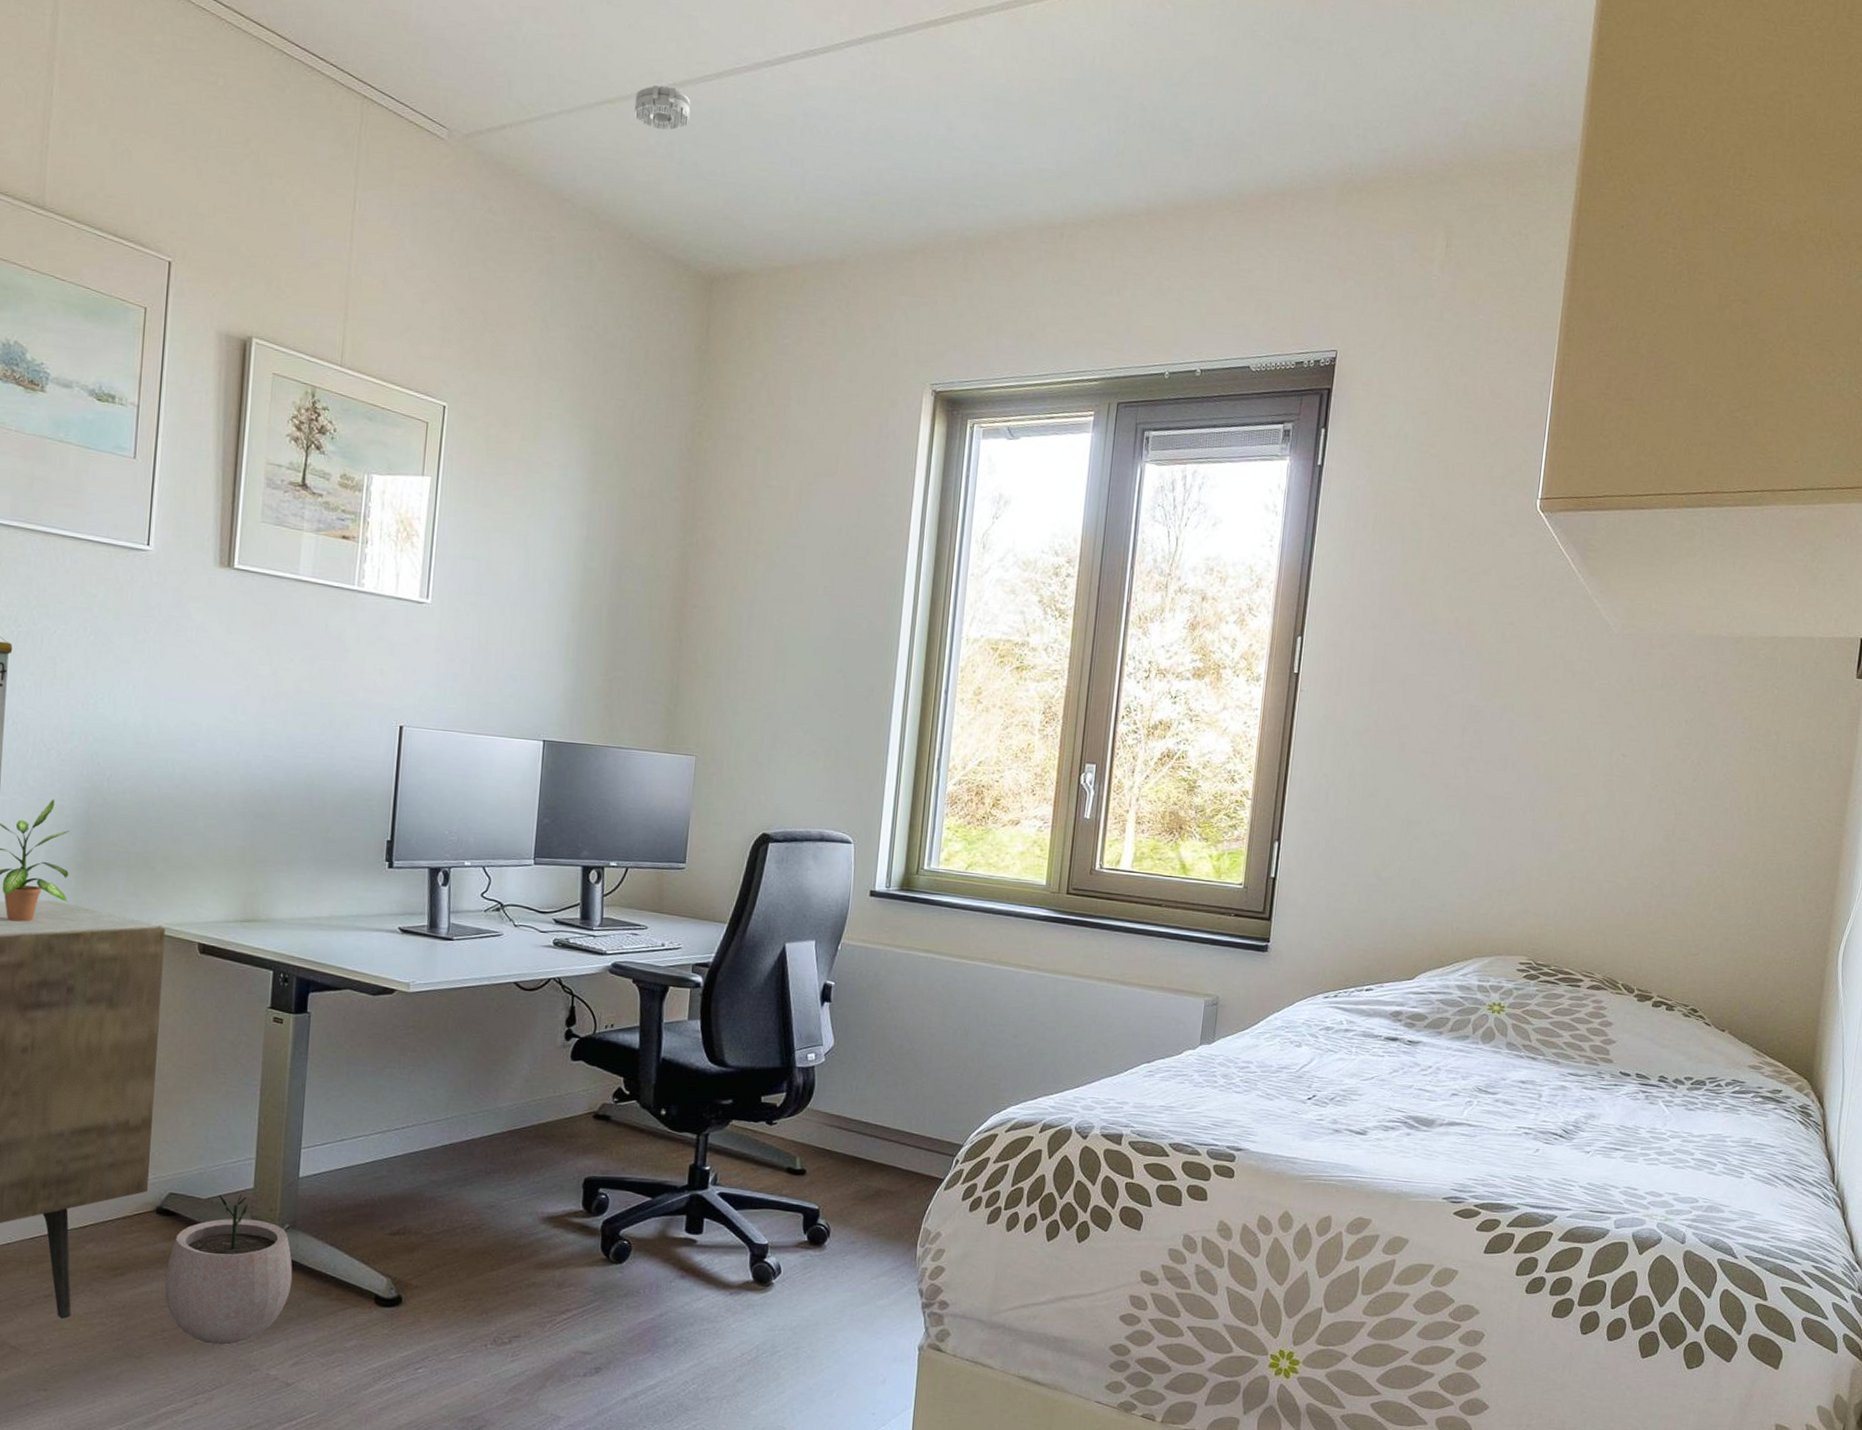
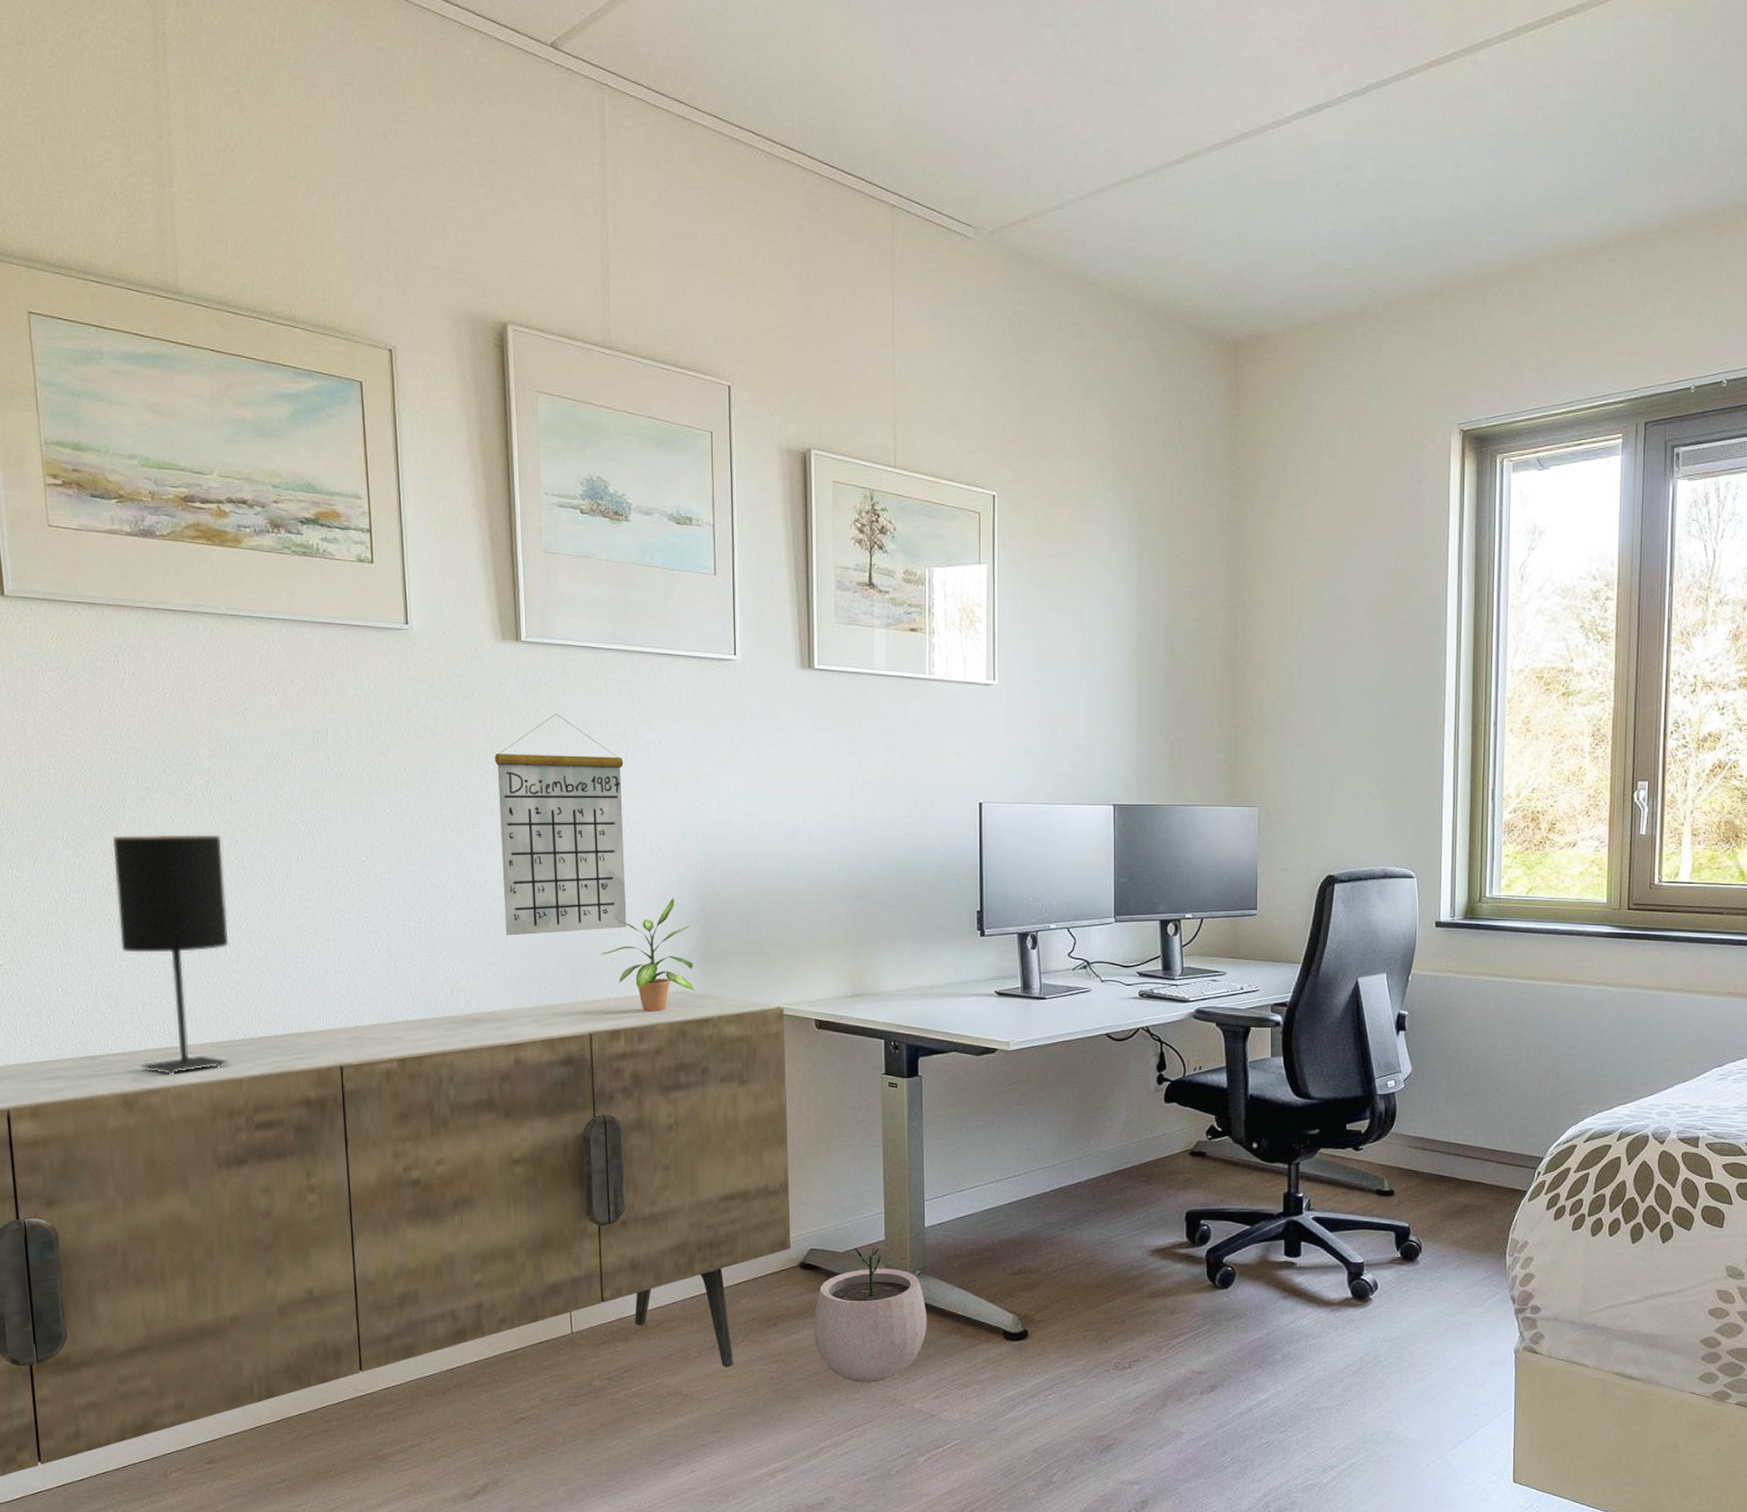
smoke detector: present [634,85,691,131] -> none [1149,159,1203,204]

